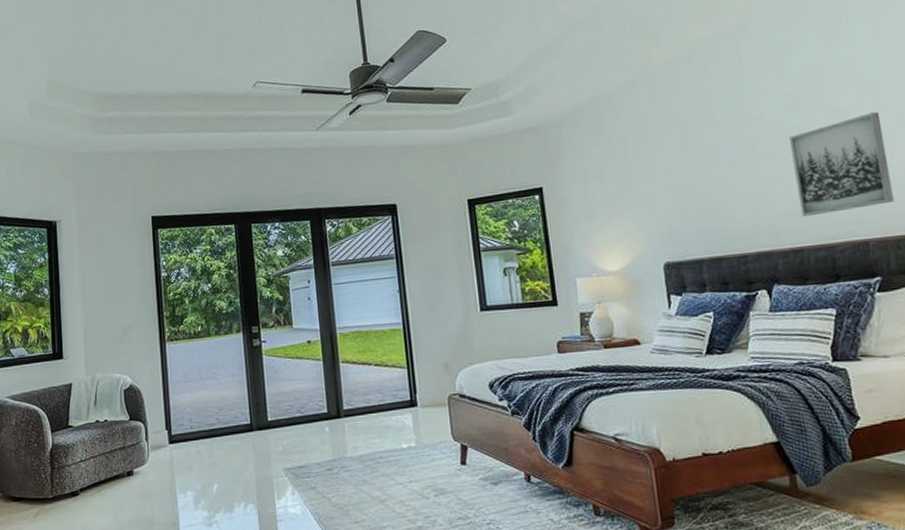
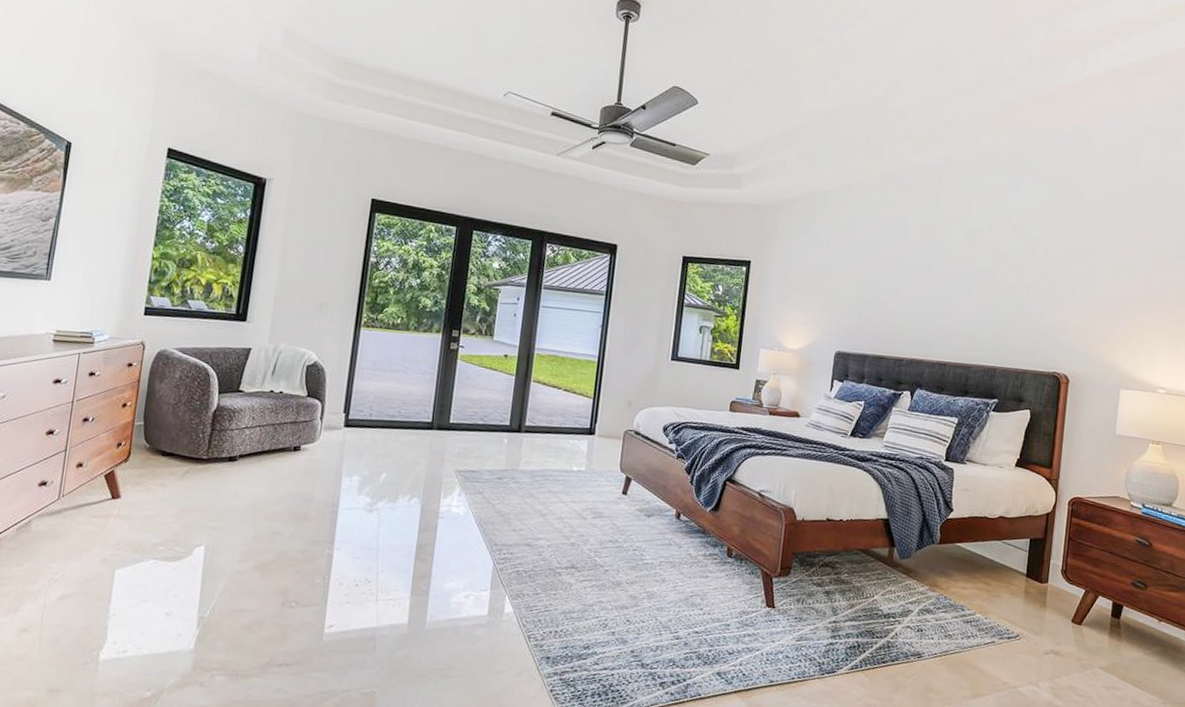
wall art: present [789,112,895,217] -> none [952,262,1032,341]

